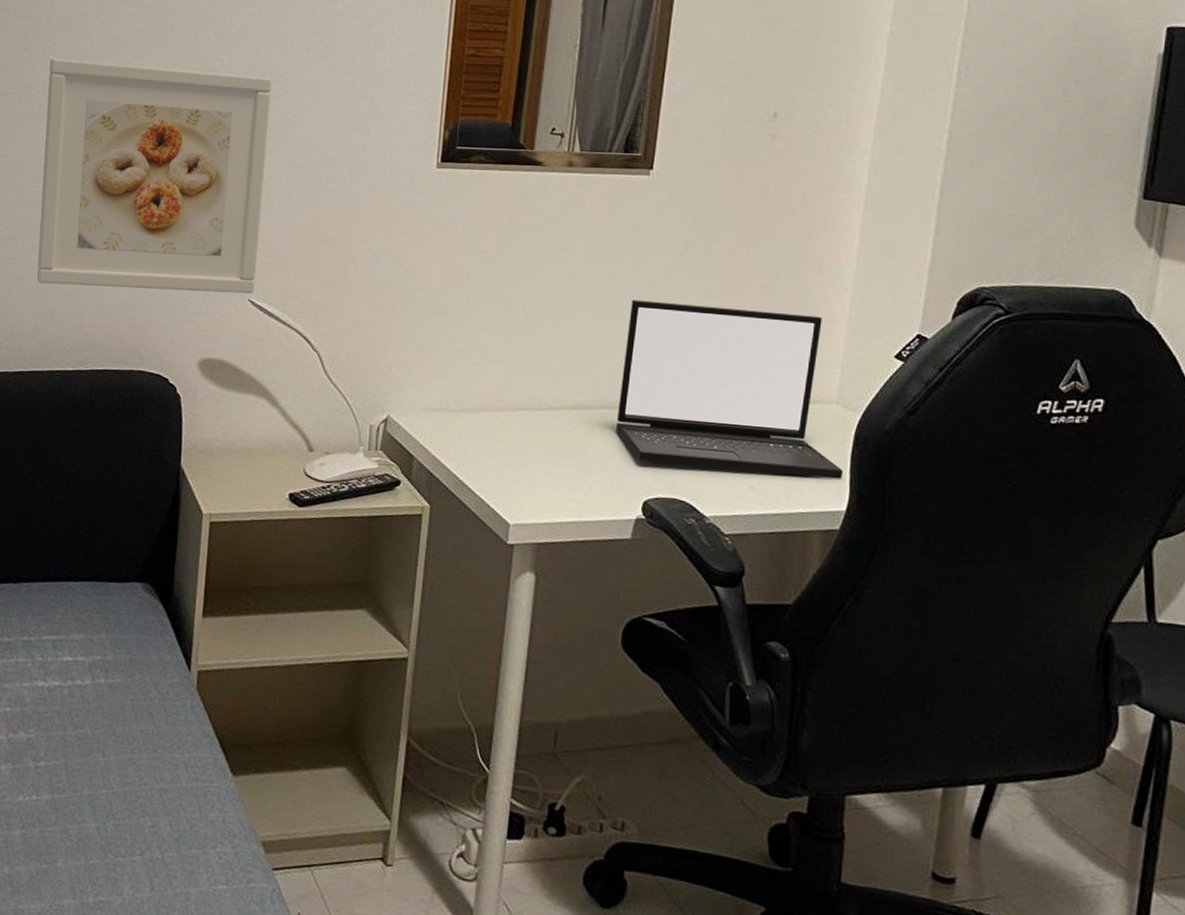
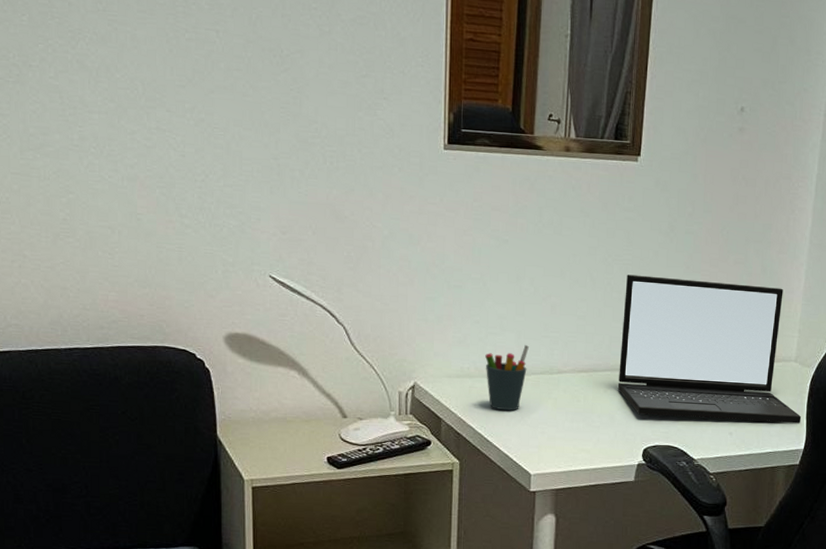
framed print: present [36,58,272,294] -> none [24,19,275,271]
pen holder: none [466,377,516,451] -> present [485,345,529,411]

